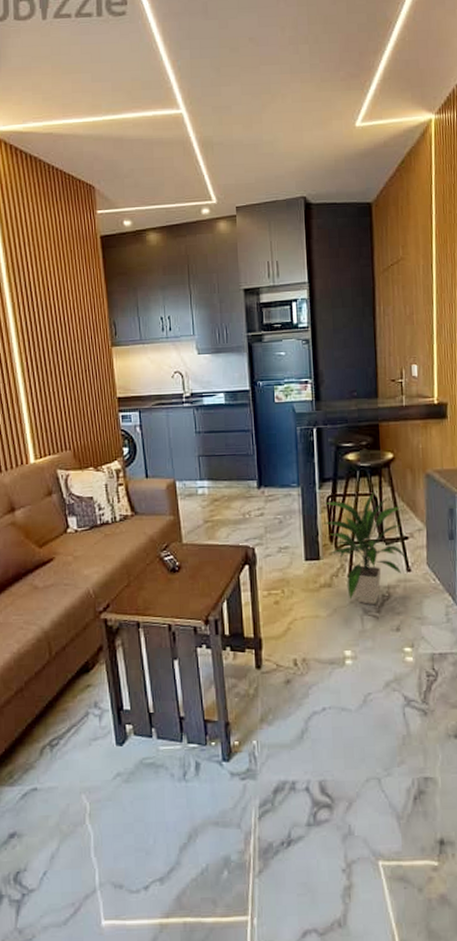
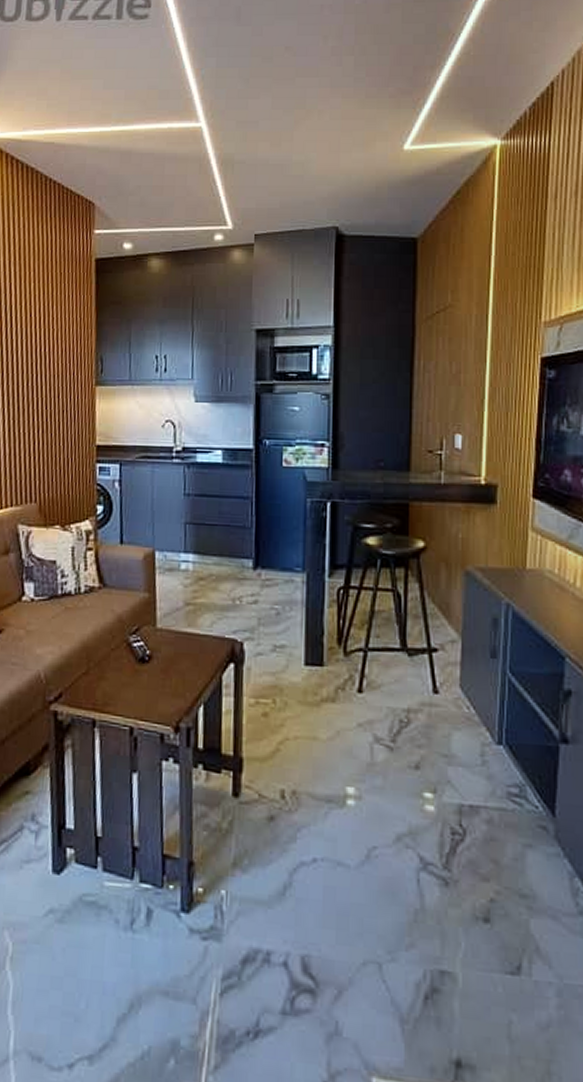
indoor plant: present [322,491,408,604] -> none [329,586,436,731]

